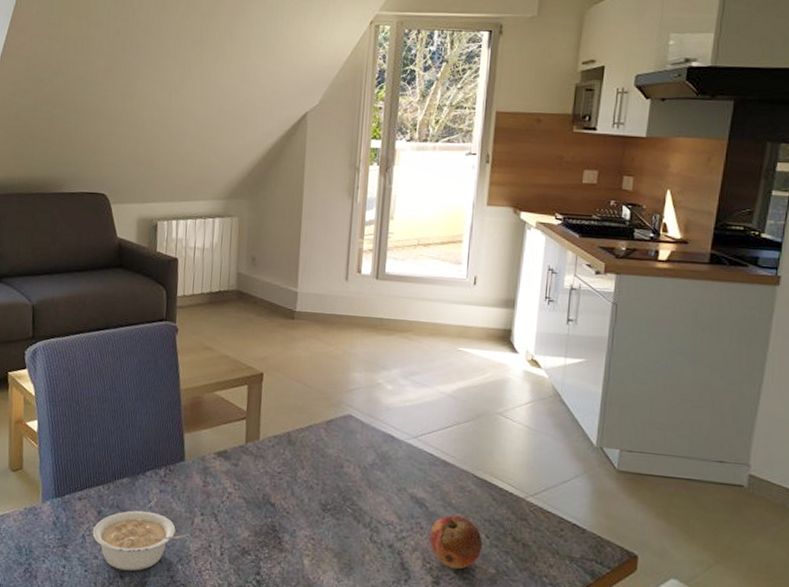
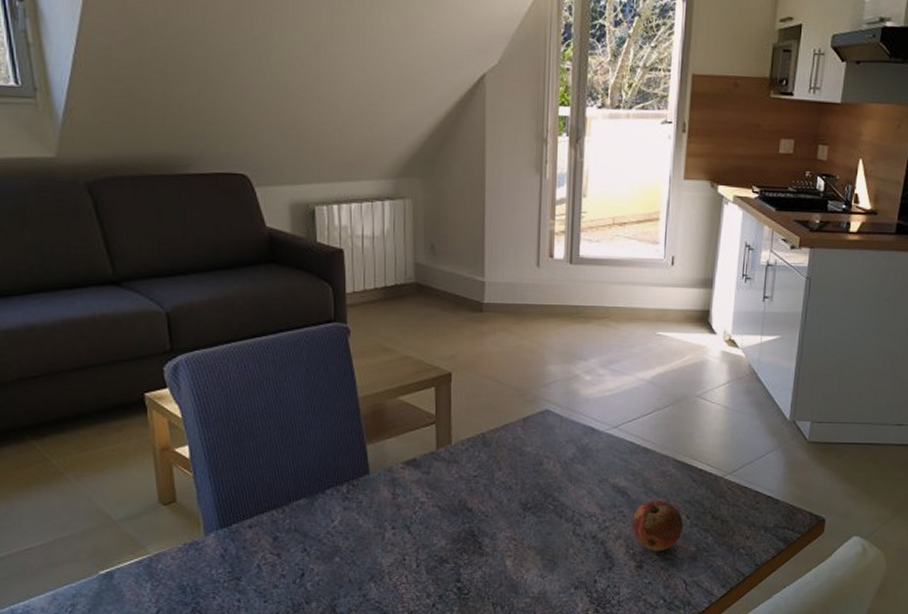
legume: present [92,510,188,571] -> none [268,531,379,596]

